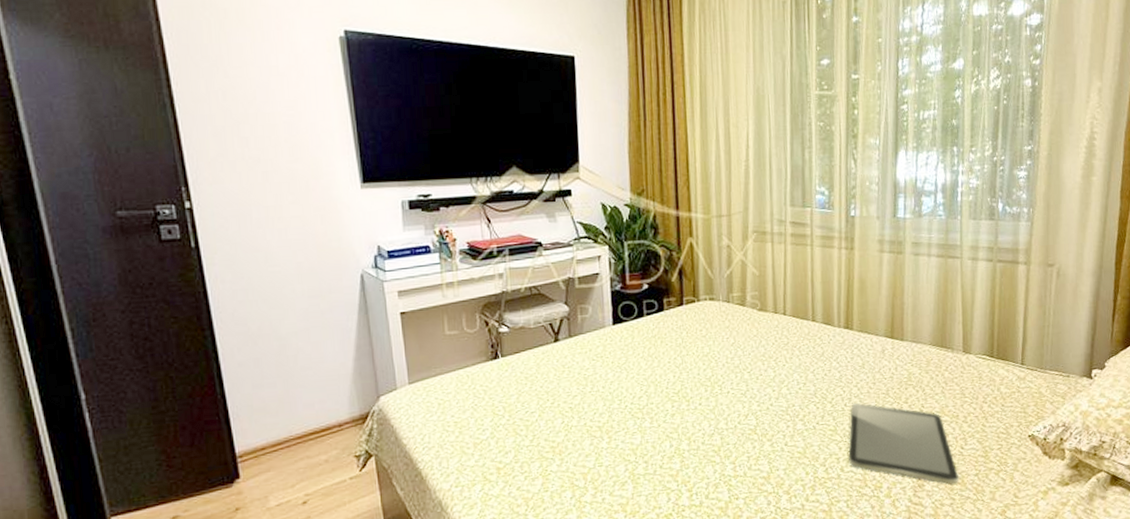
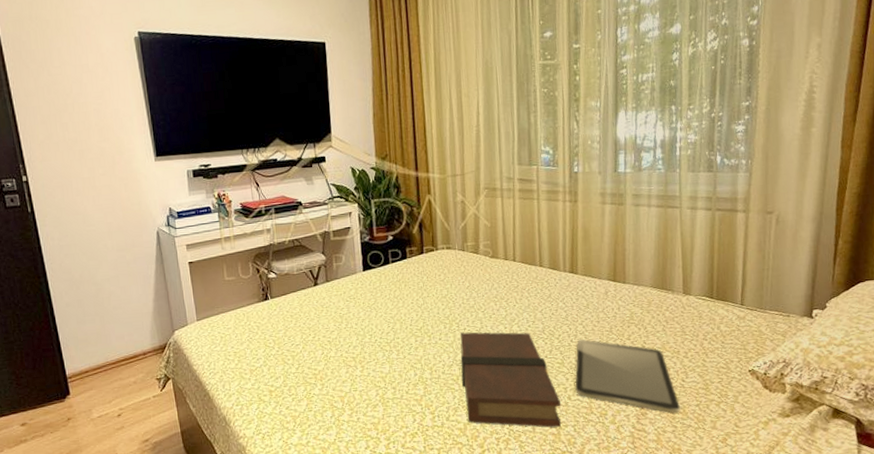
book: none [722,395,833,503] -> present [460,332,561,427]

